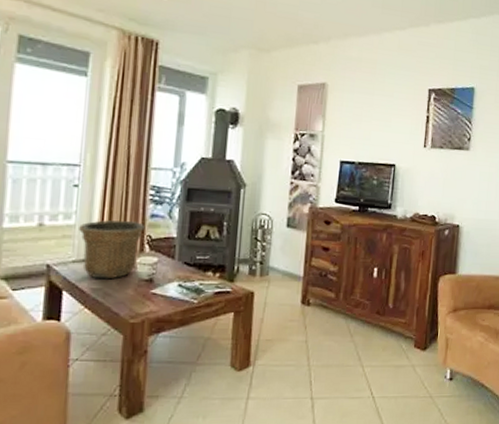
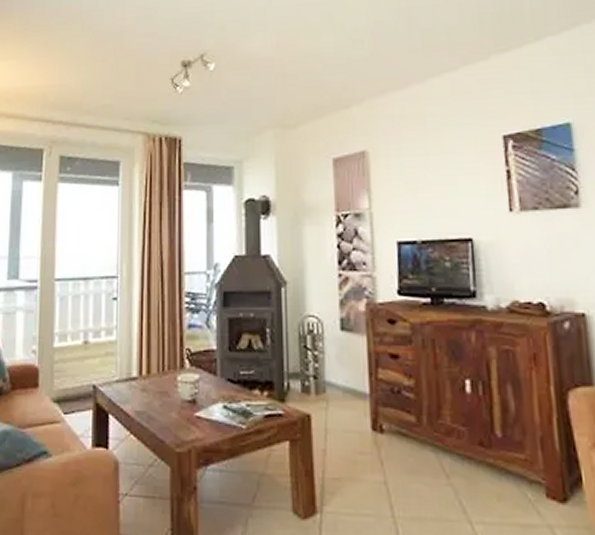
flower pot: present [79,220,146,279] -> none [120,334,184,401]

